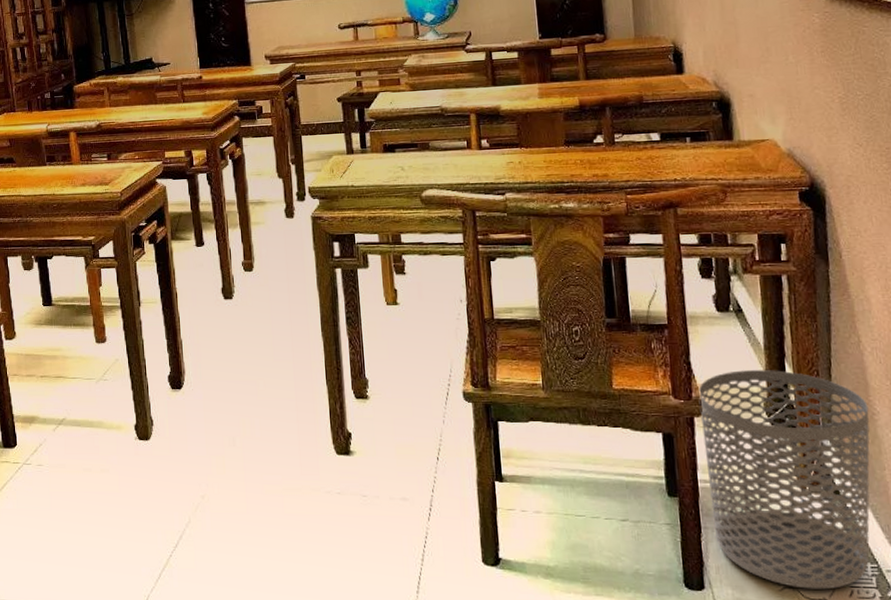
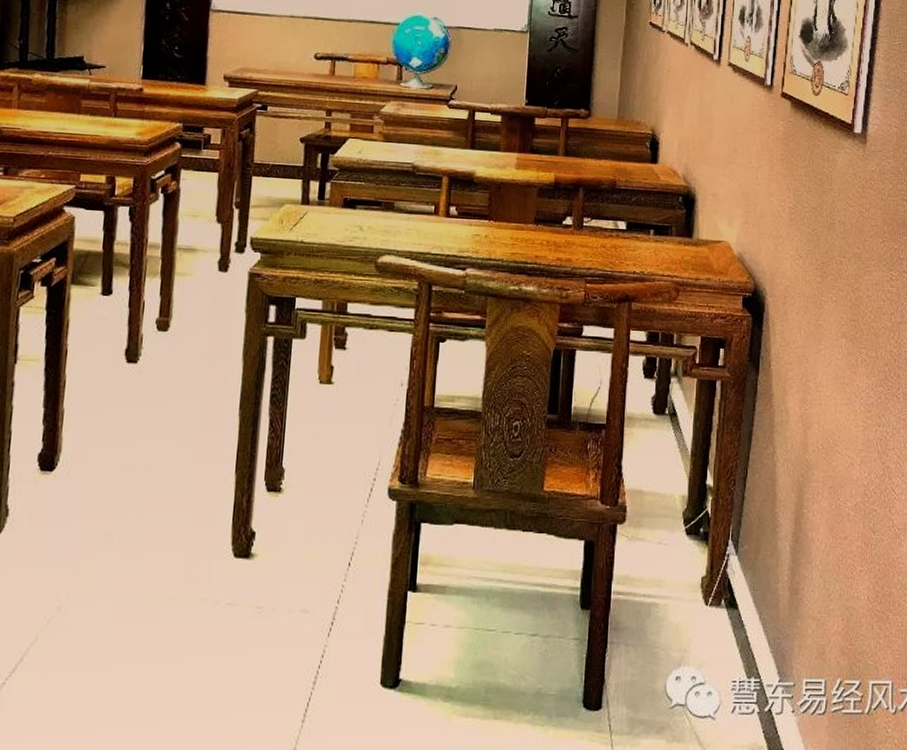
waste bin: present [699,370,870,590] -> none [619,476,773,706]

